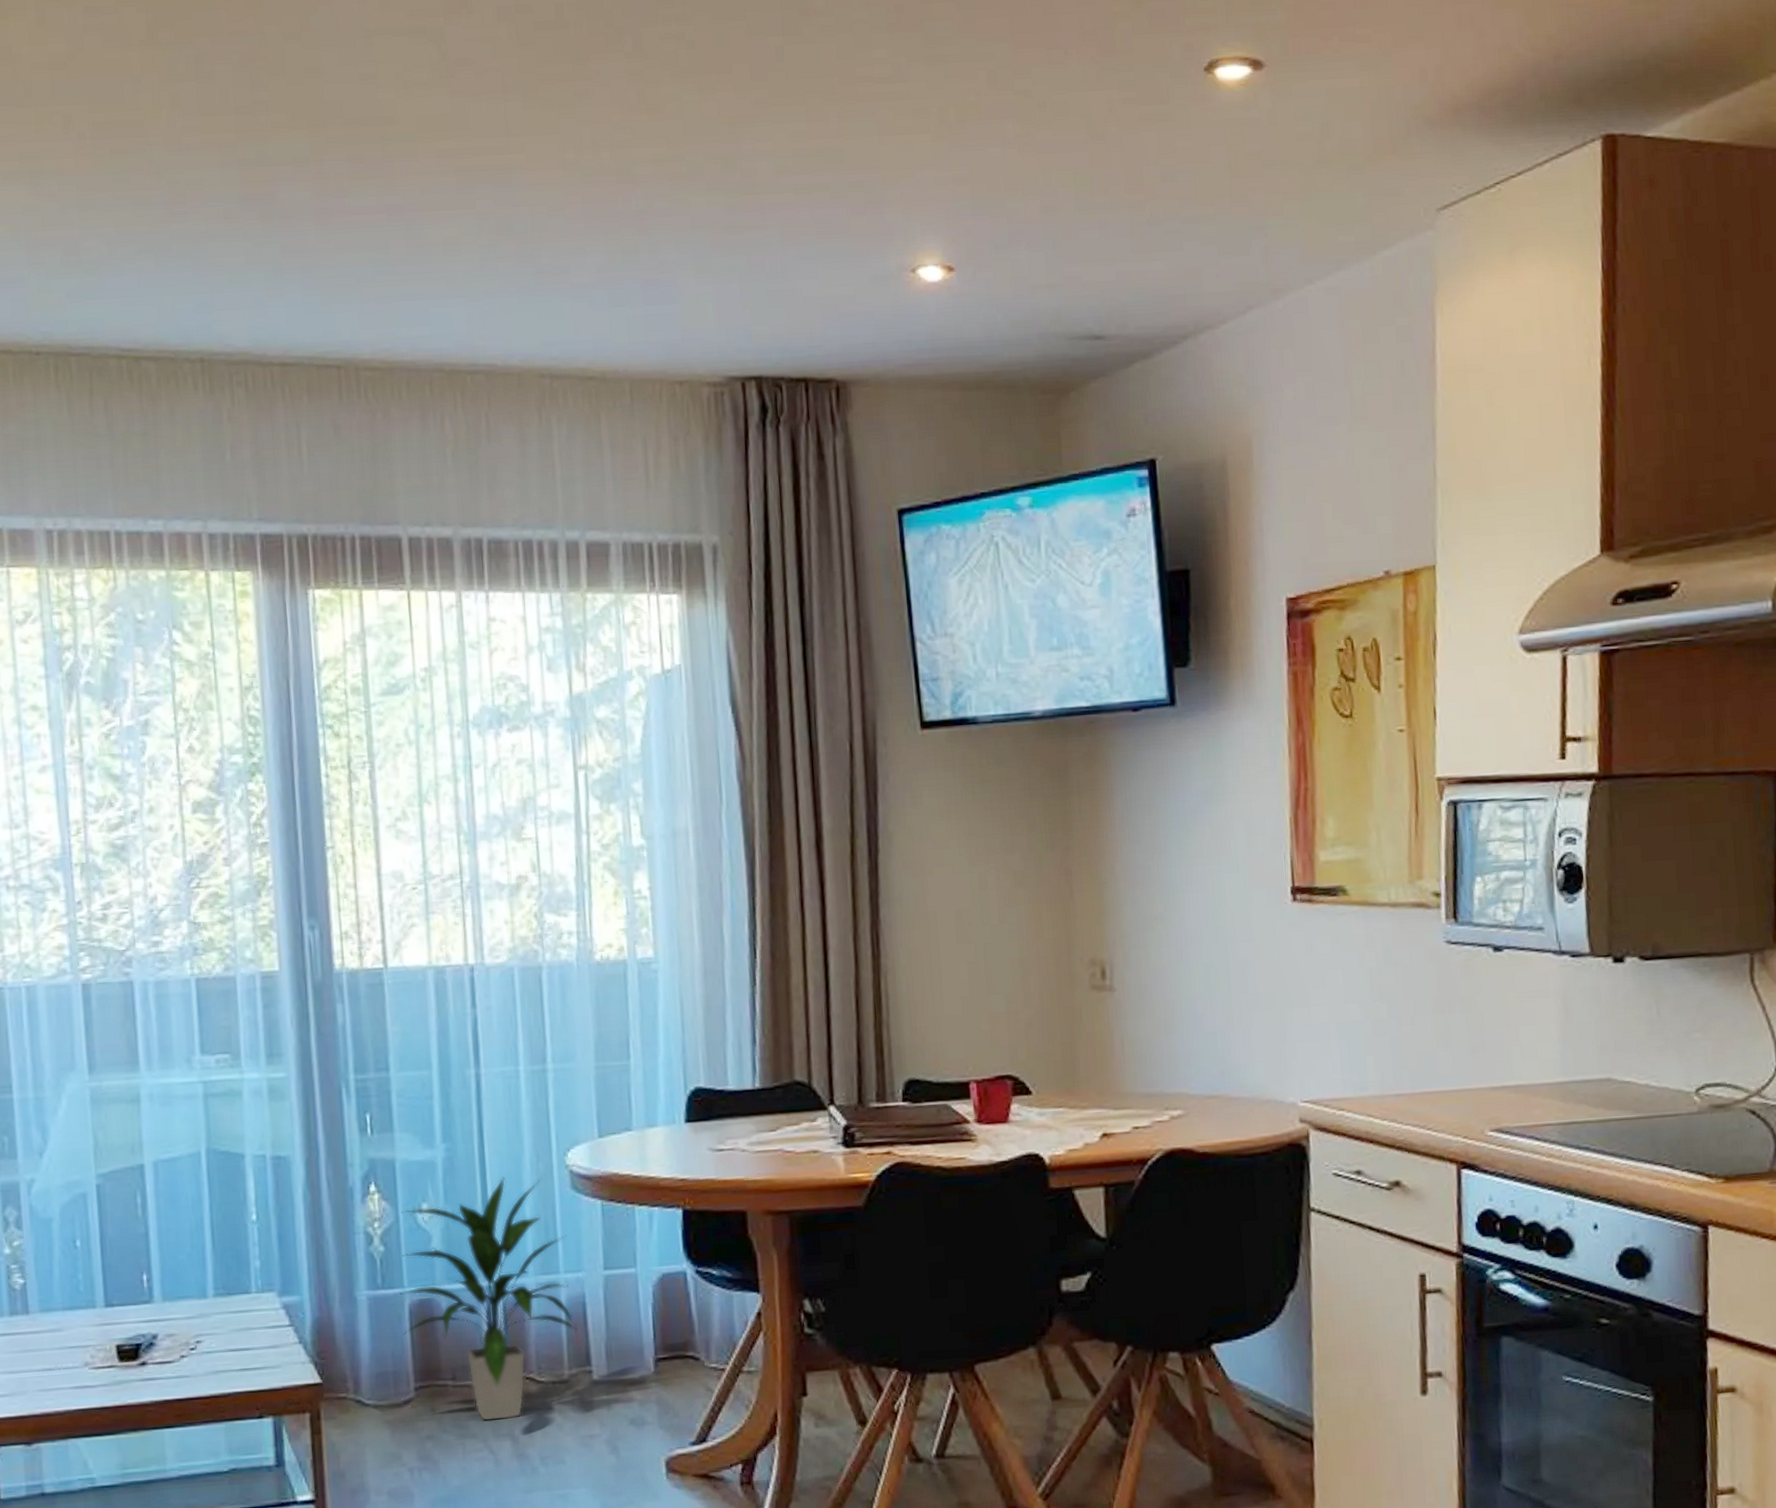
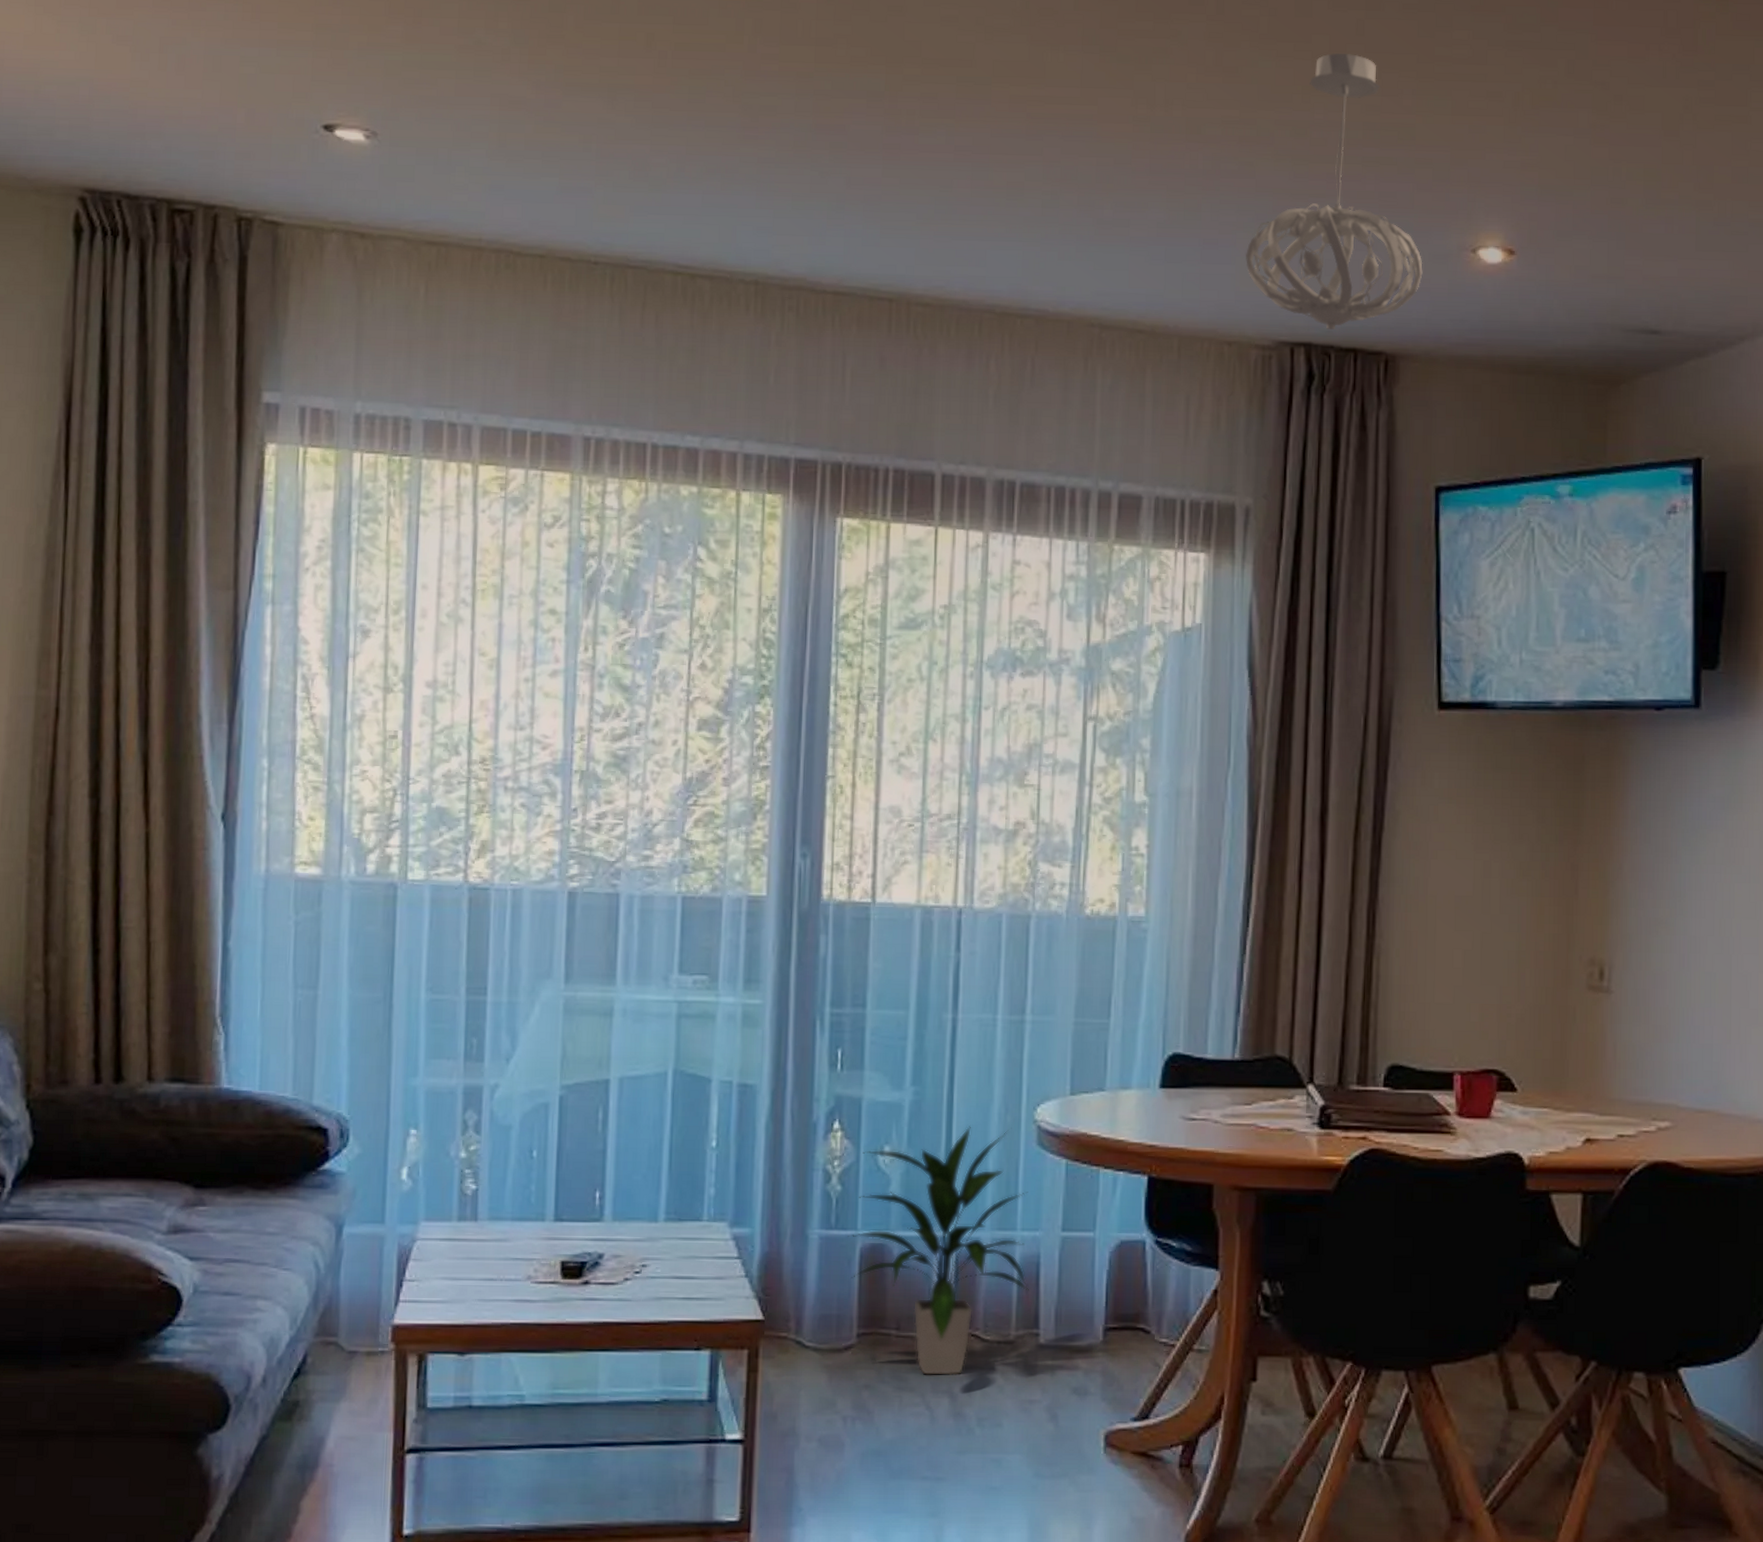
pendant light: none [687,81,865,361] -> present [1245,53,1423,330]

